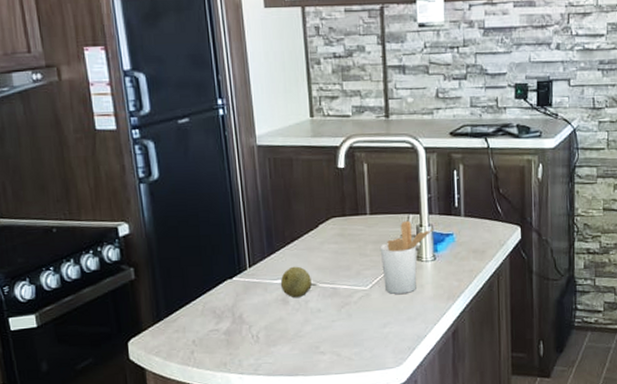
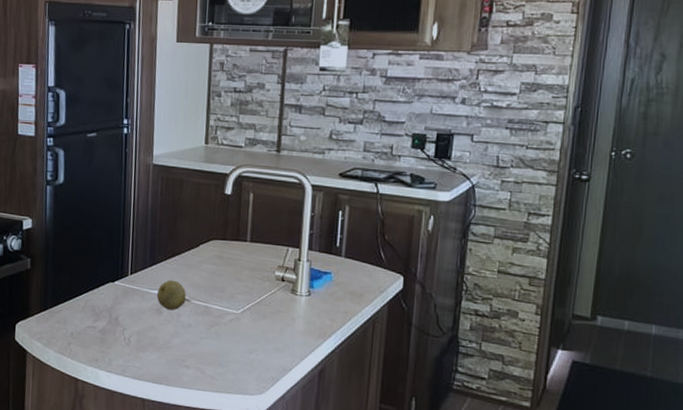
utensil holder: present [380,220,434,294] -> none [255,253,312,324]

